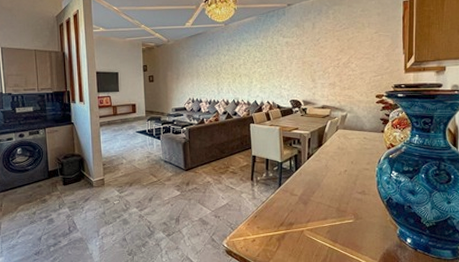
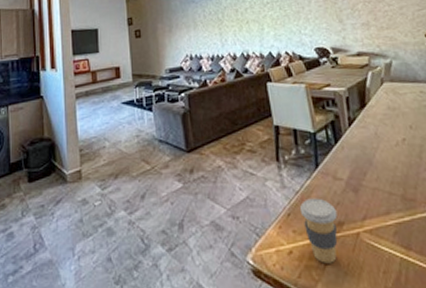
coffee cup: none [264,207,290,248] -> present [299,198,338,264]

